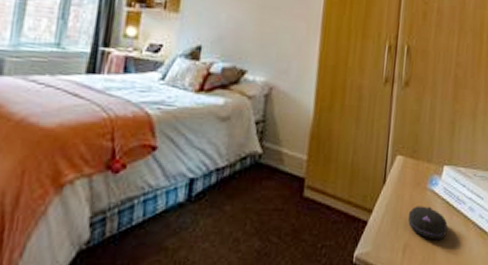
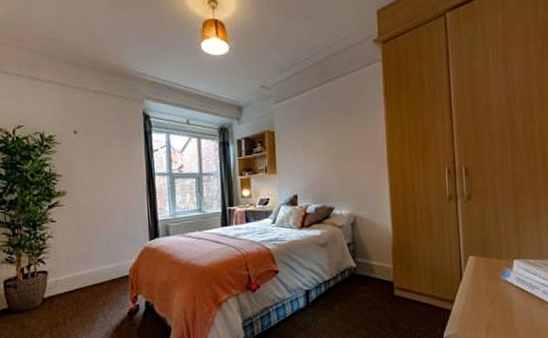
computer mouse: present [408,206,448,241] -> none [486,294,524,321]

